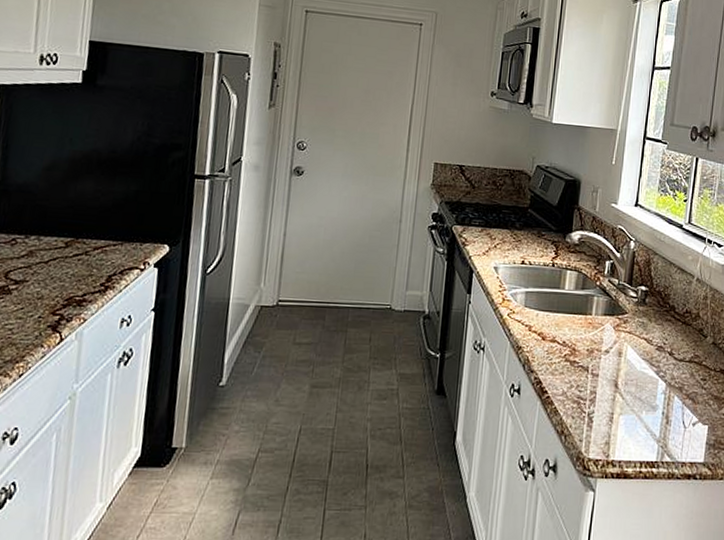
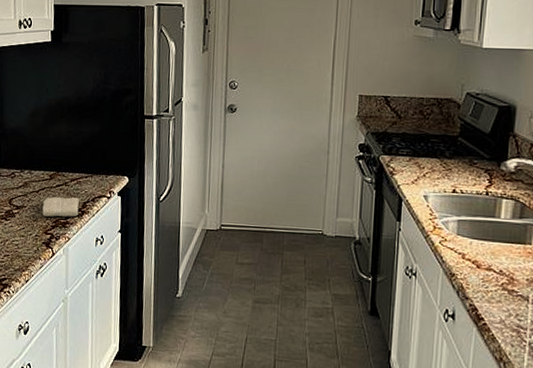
washcloth: none [50,268,103,294] -> present [42,196,79,217]

